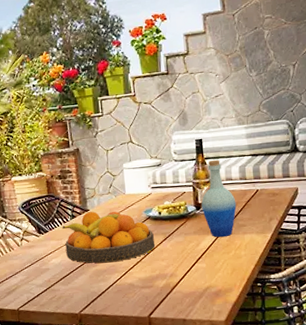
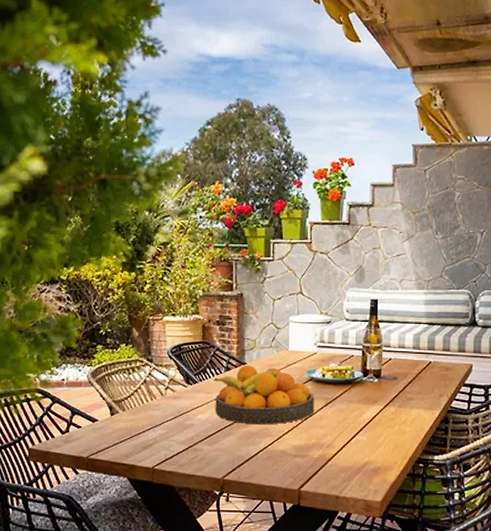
bottle: present [201,159,237,237] -> none [369,323,407,409]

